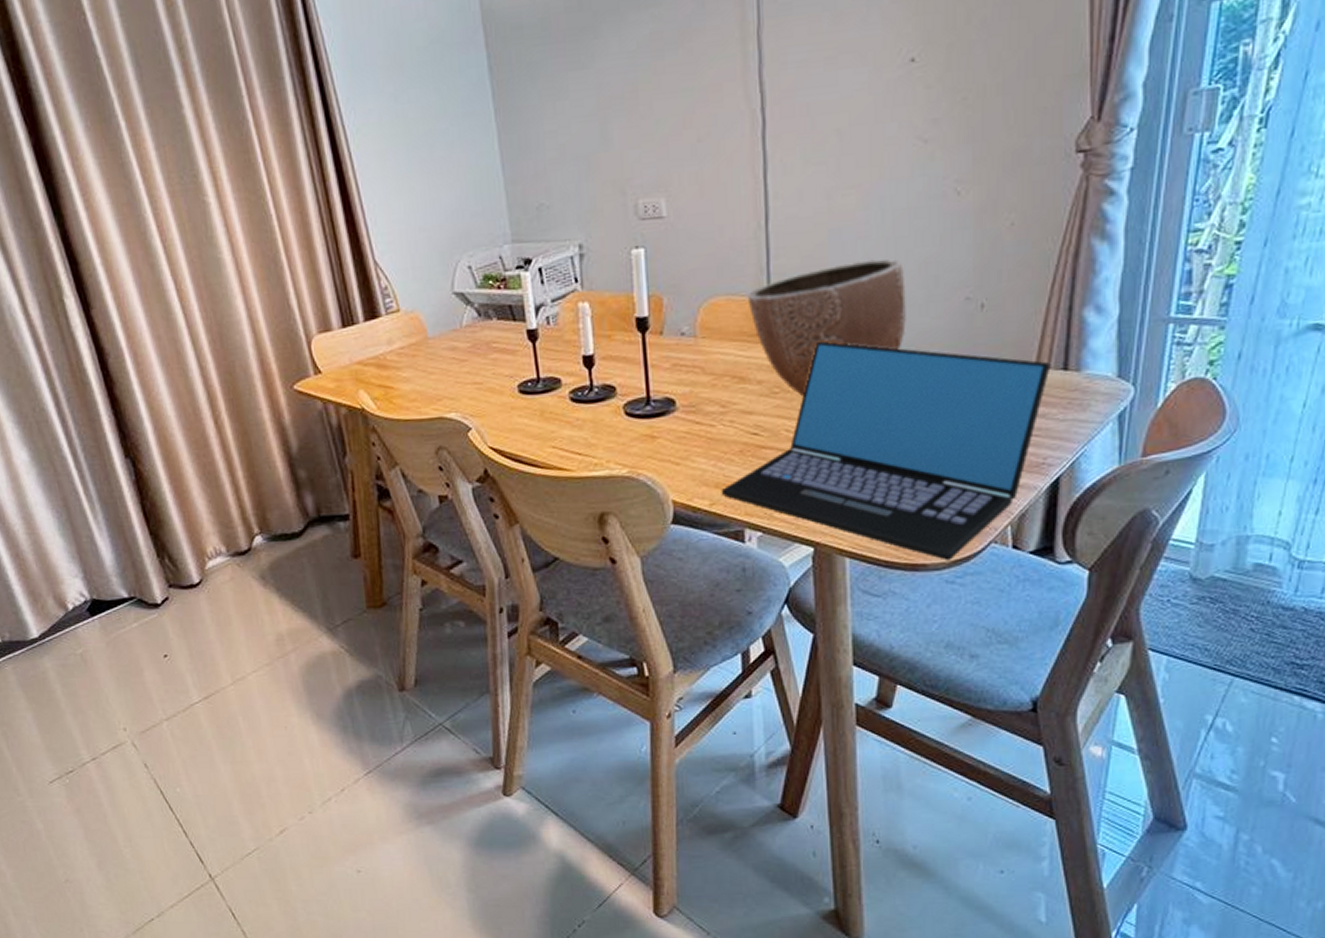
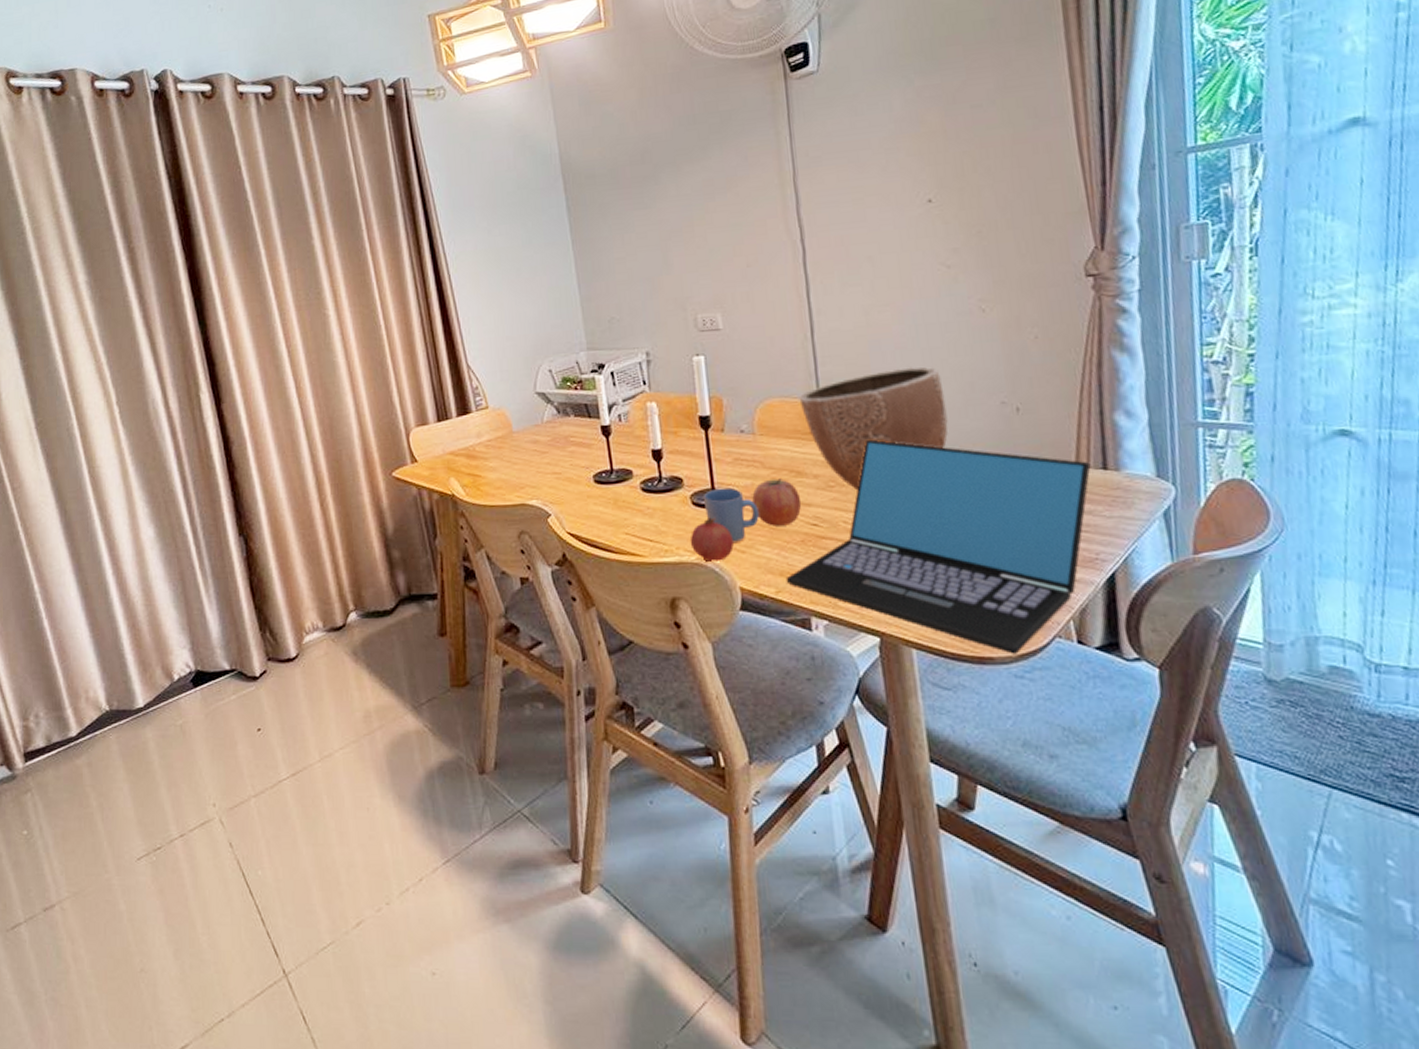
fruit: none [621,428,668,475] -> present [690,517,734,562]
mug: none [637,396,696,455] -> present [703,488,759,544]
fruit: none [690,385,743,436] -> present [752,478,802,526]

